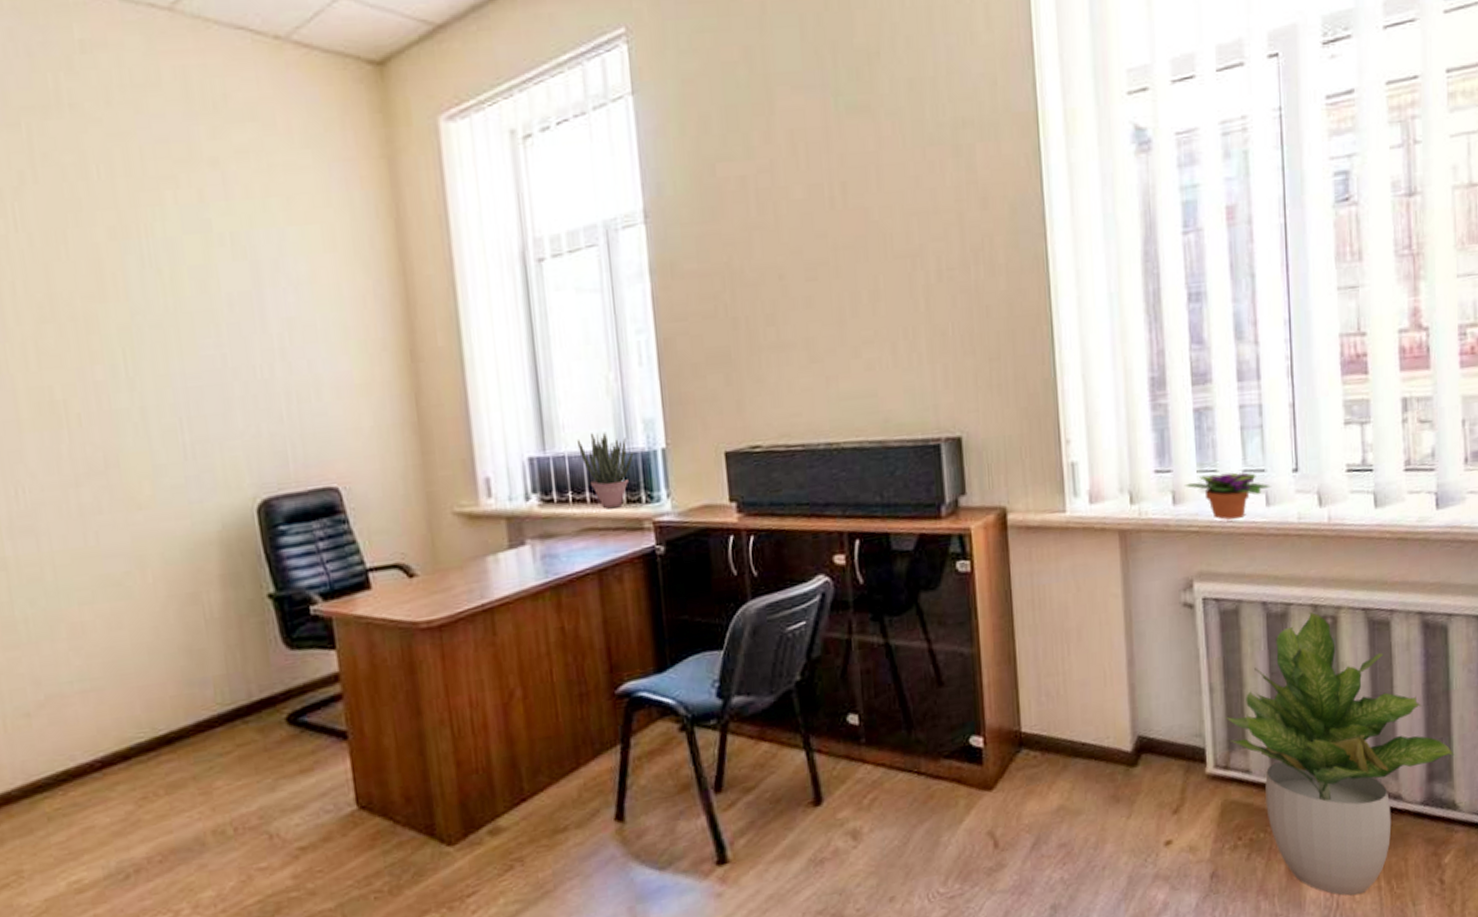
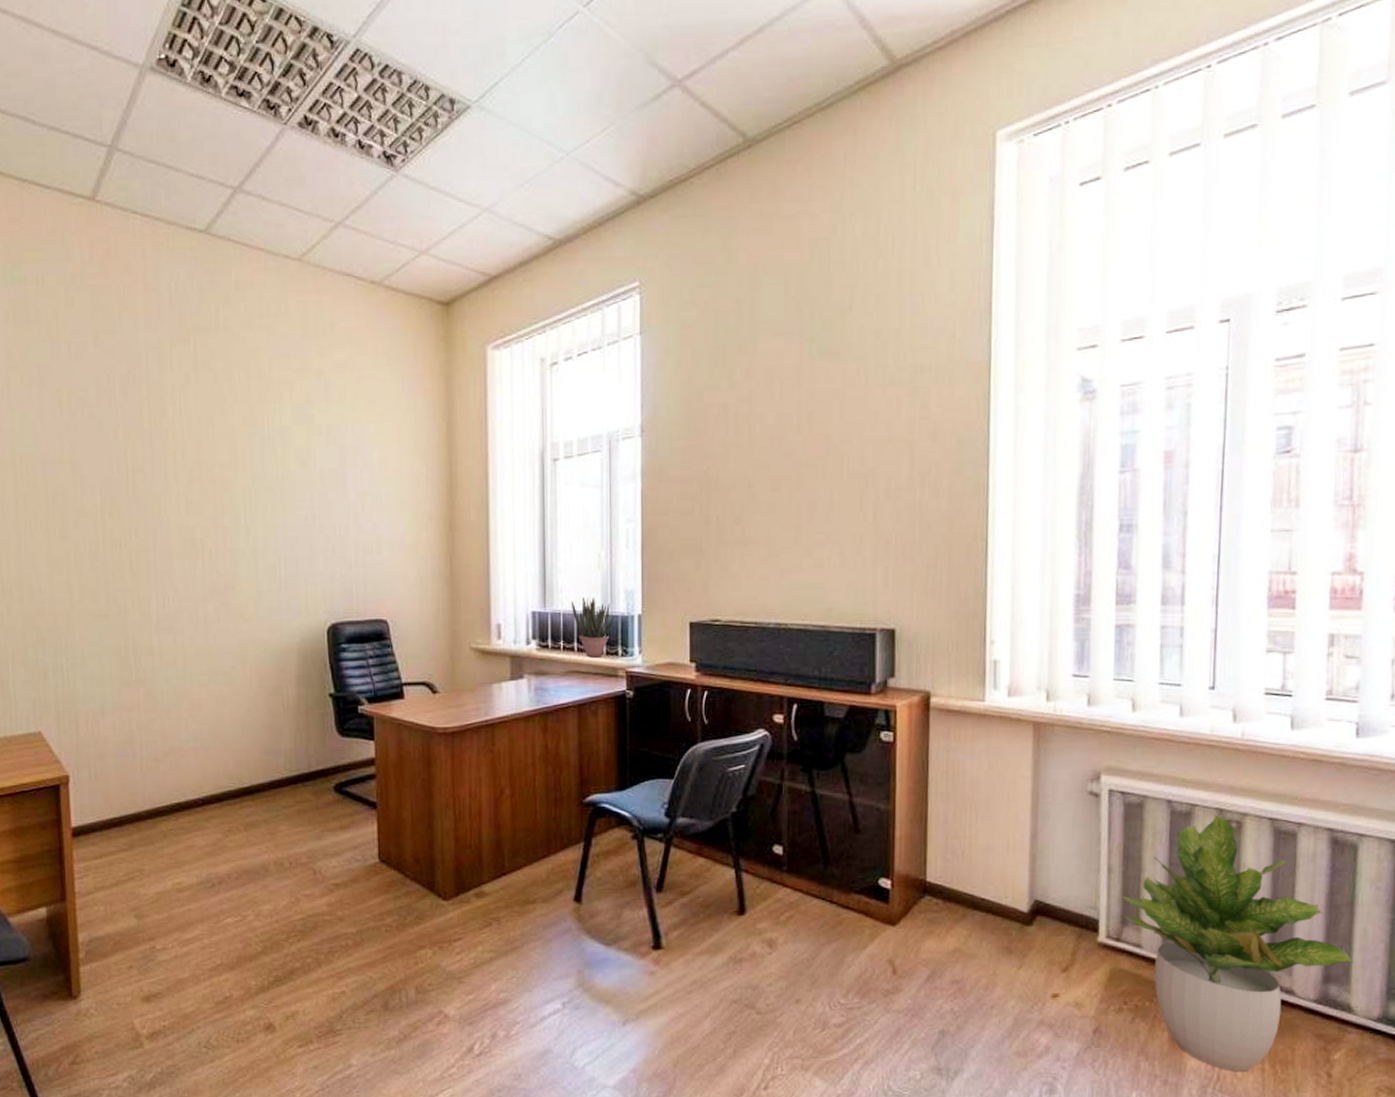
potted flower: present [1184,472,1272,521] -> none [1100,684,1187,726]

